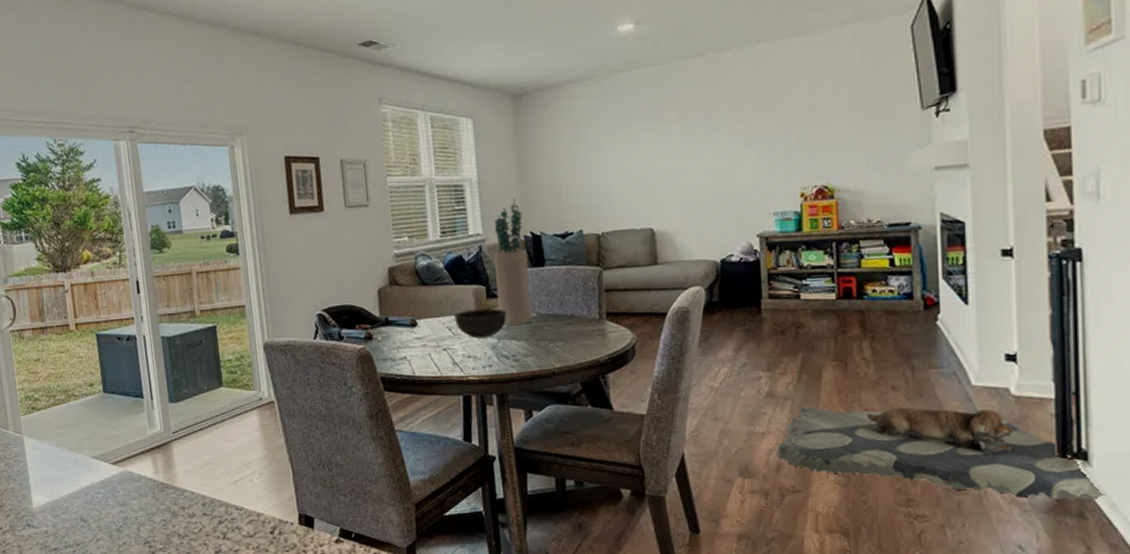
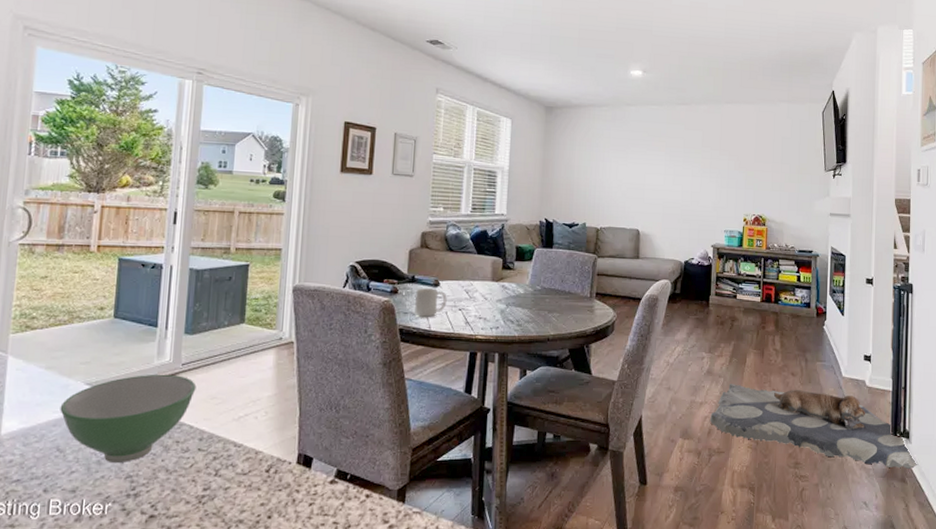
bowl: none [75,443,190,530] -> present [60,374,197,462]
mug: none [392,329,429,363] -> present [415,288,447,318]
bowl: present [454,308,507,339] -> none [472,277,517,303]
vase: present [493,198,532,327] -> none [511,189,541,296]

